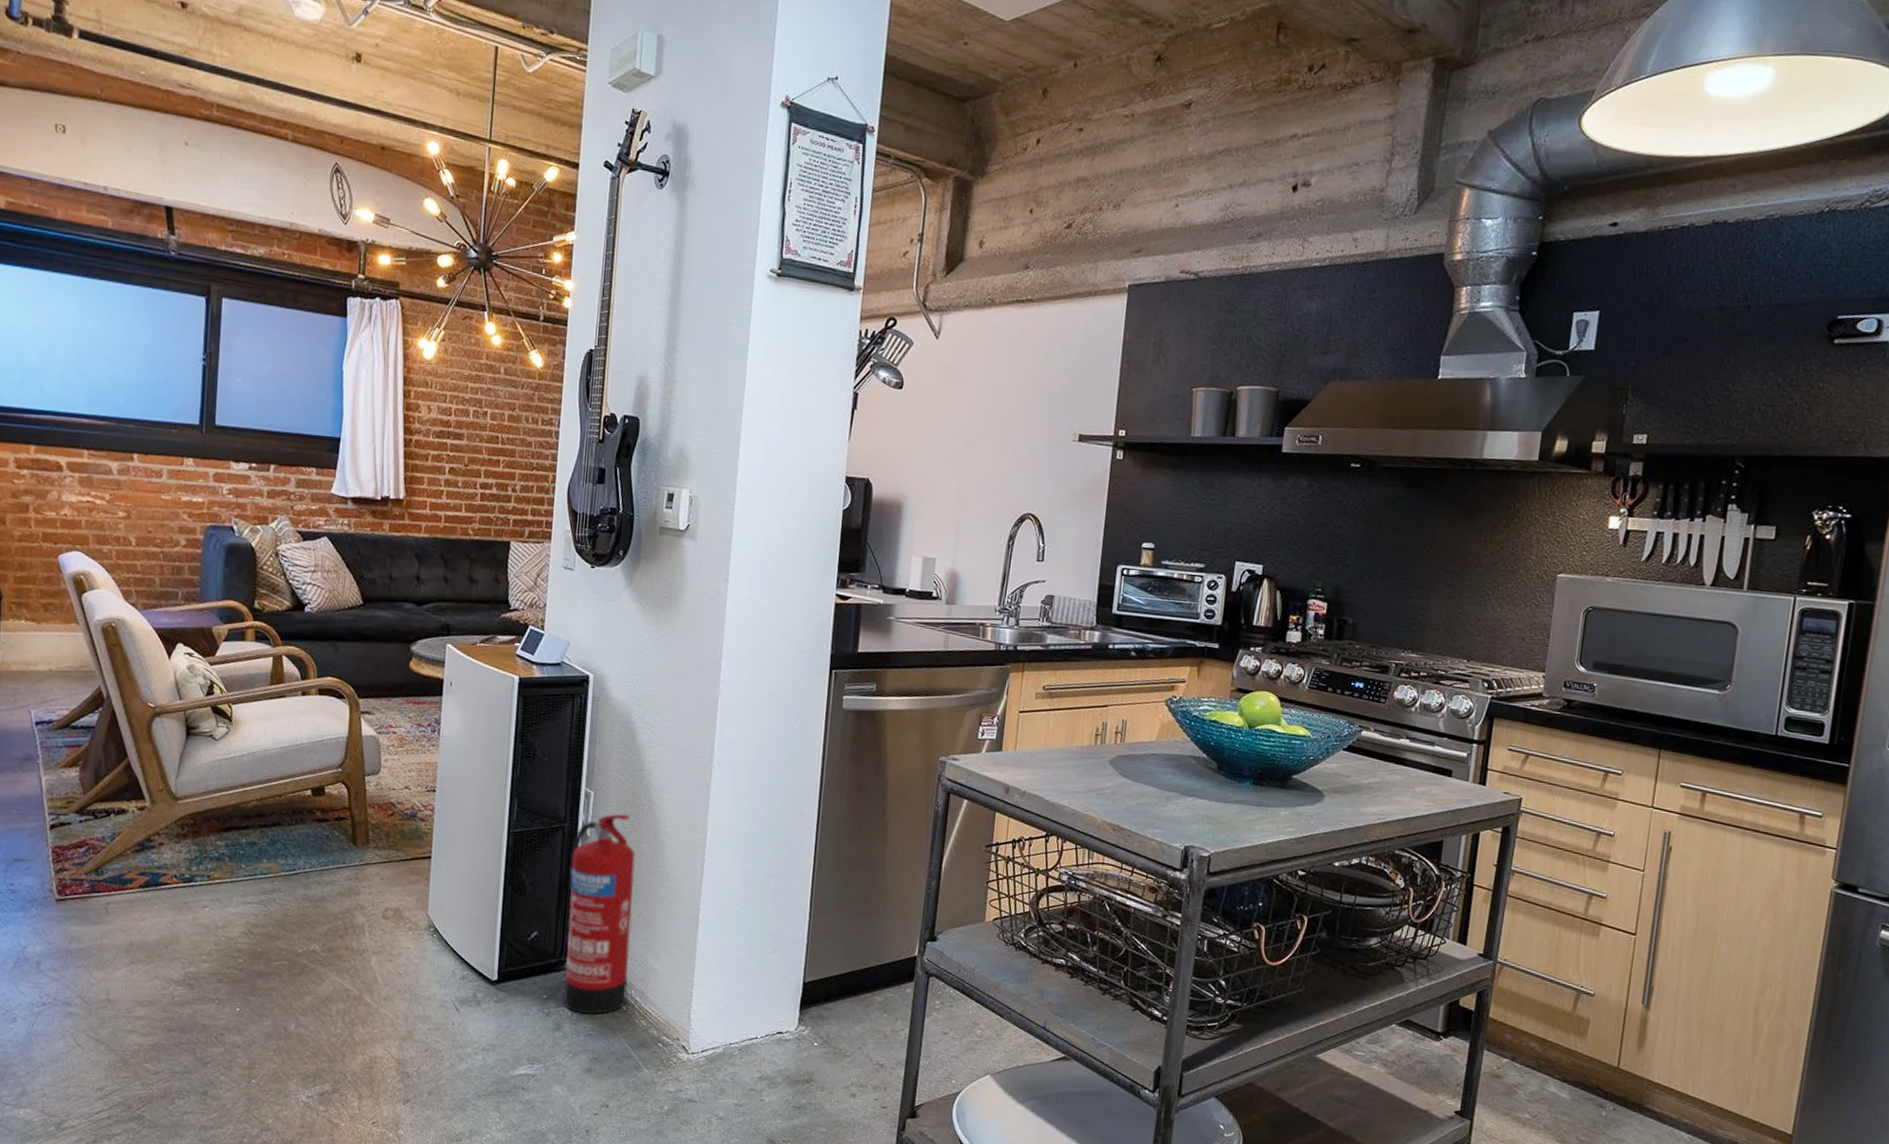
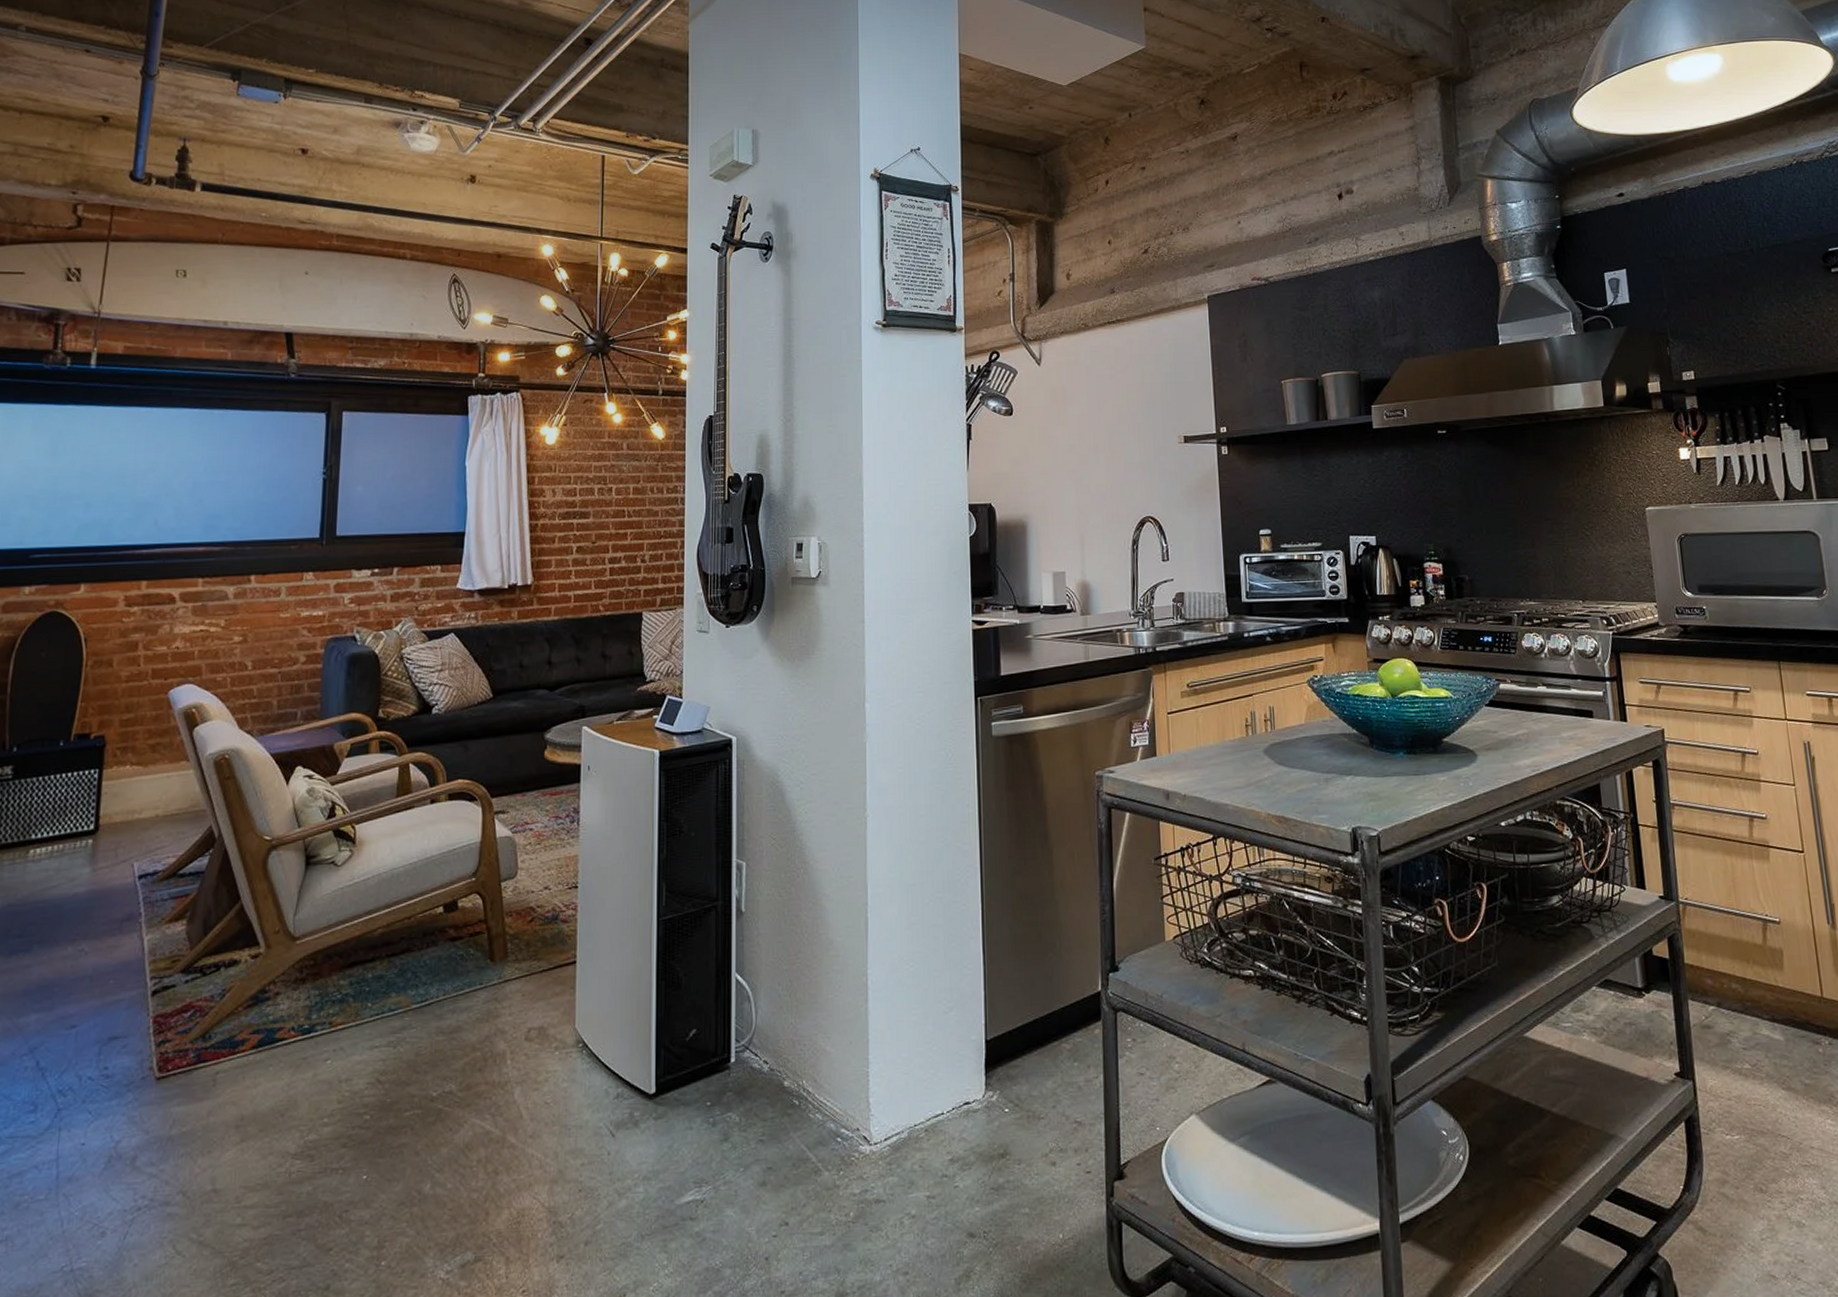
fire extinguisher: present [562,813,636,1015] -> none [725,880,799,1117]

